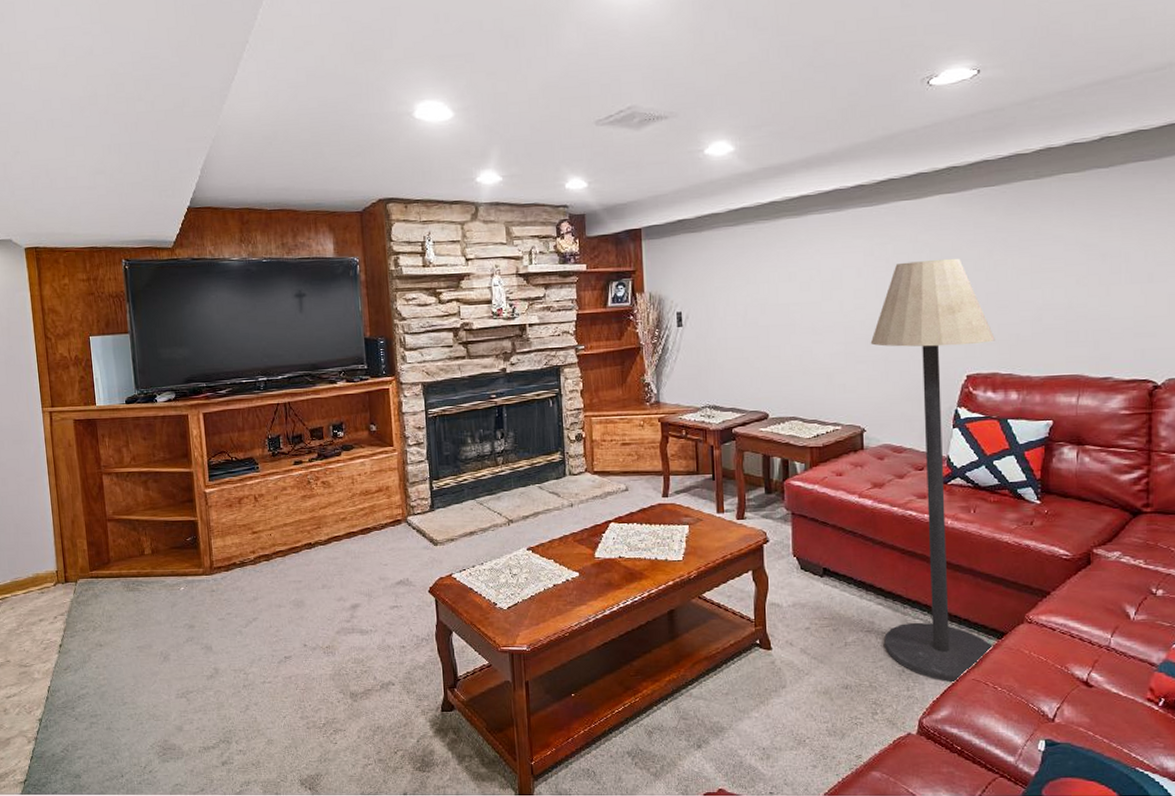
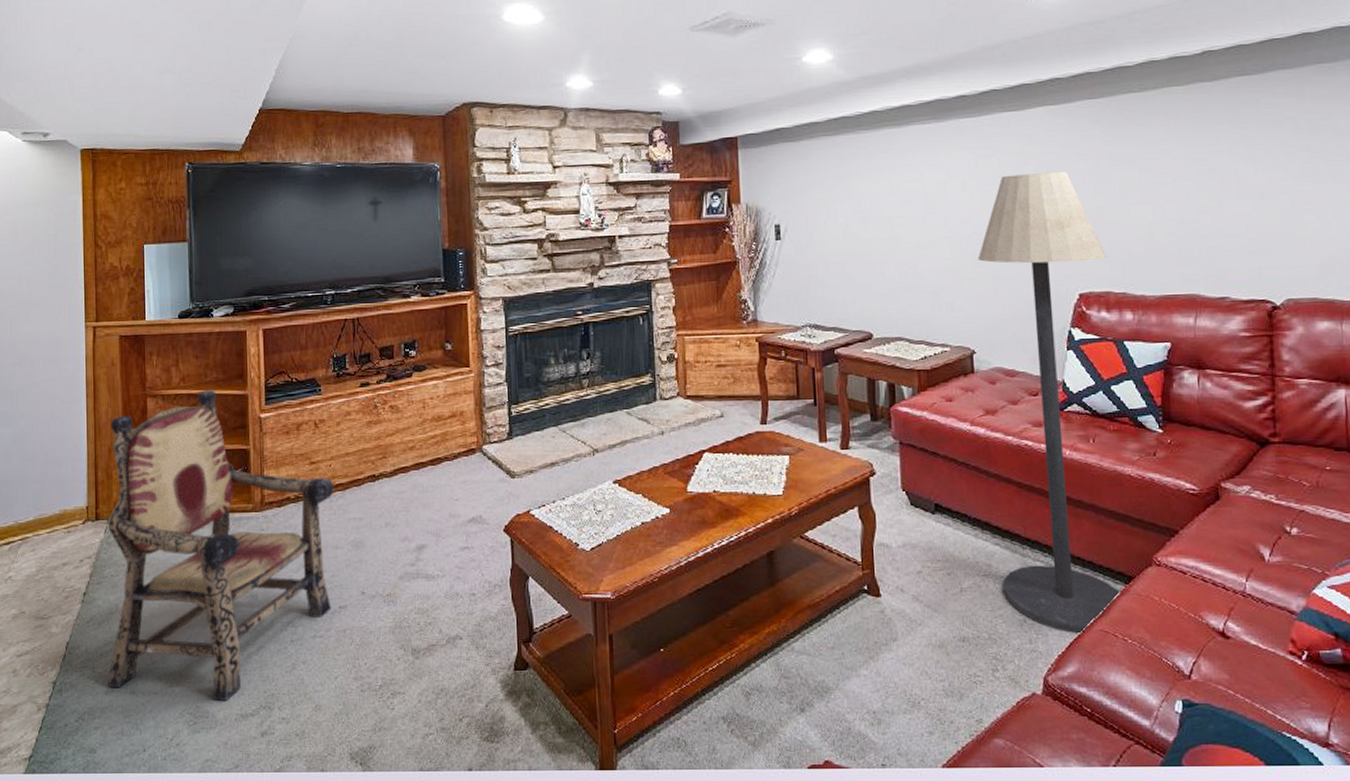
armchair: none [71,468,278,736] -> present [106,390,334,701]

